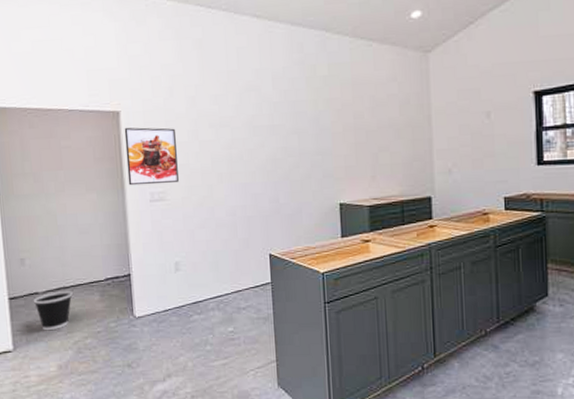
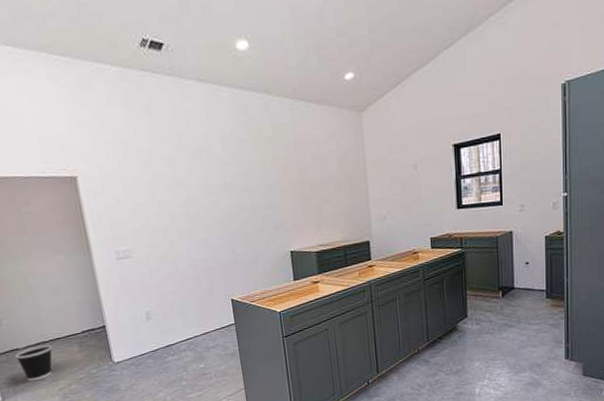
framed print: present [124,127,179,186] -> none [83,190,142,246]

